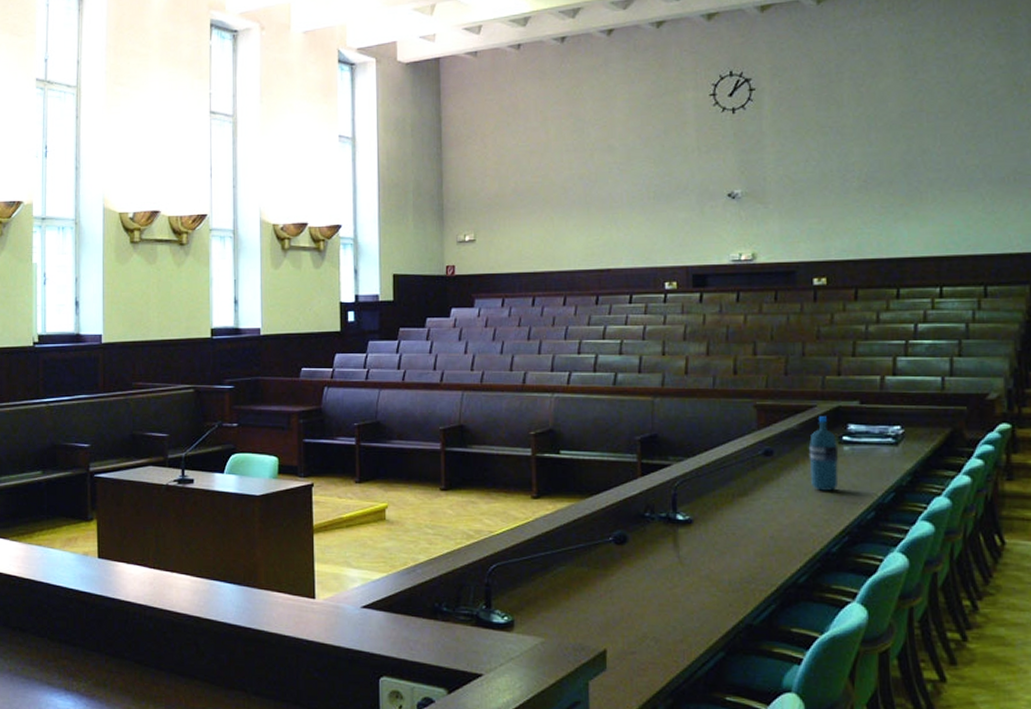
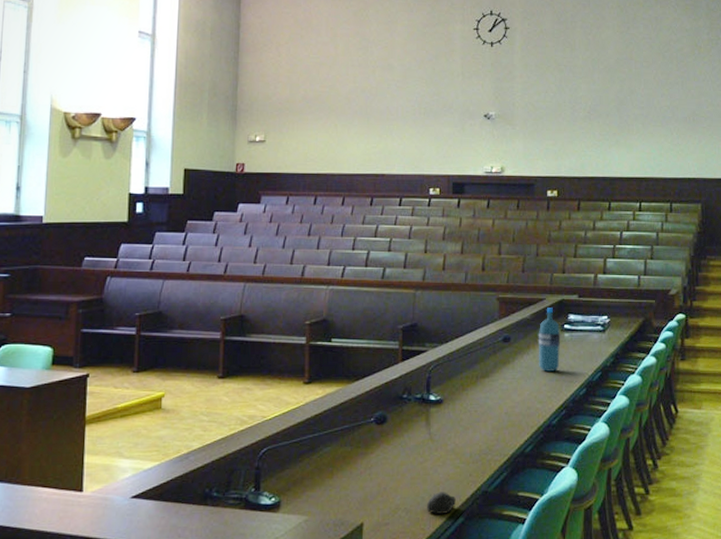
computer mouse: none [678,622,714,646] -> present [426,492,456,514]

